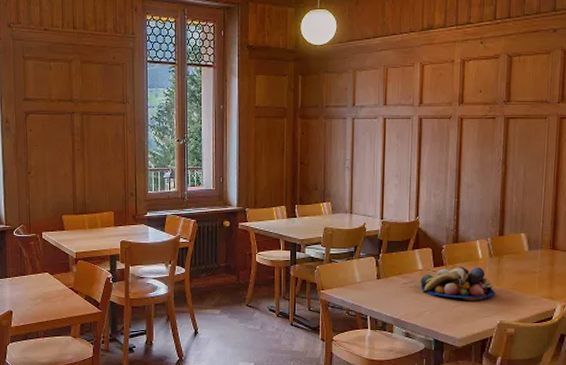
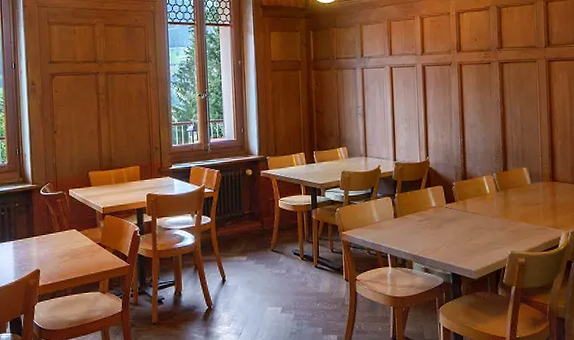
fruit bowl: present [421,266,495,299] -> none [435,201,505,233]

